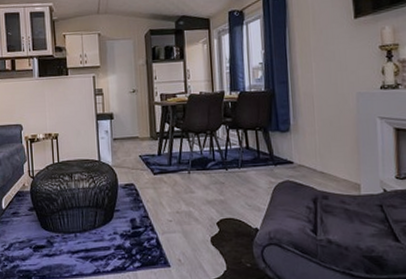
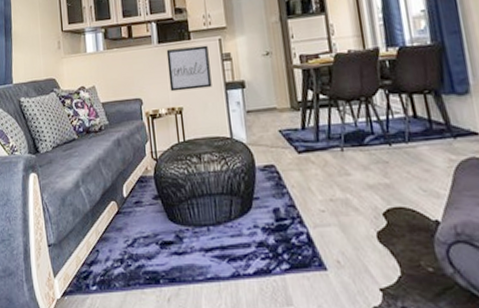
wall art: none [46,81,85,120] -> present [166,45,212,92]

